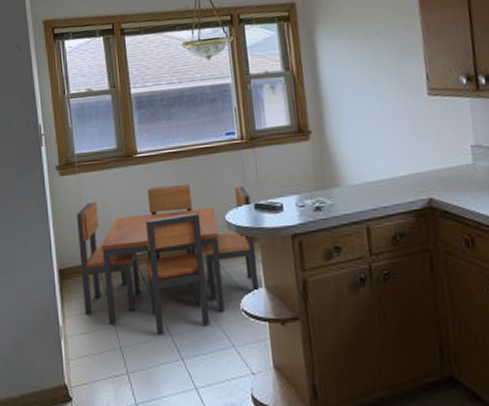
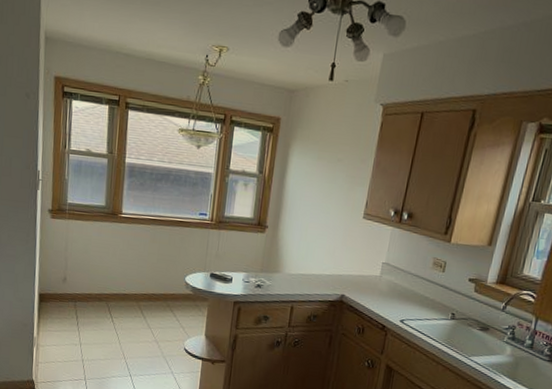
dining table: present [77,184,260,336] -> none [57,243,208,356]

